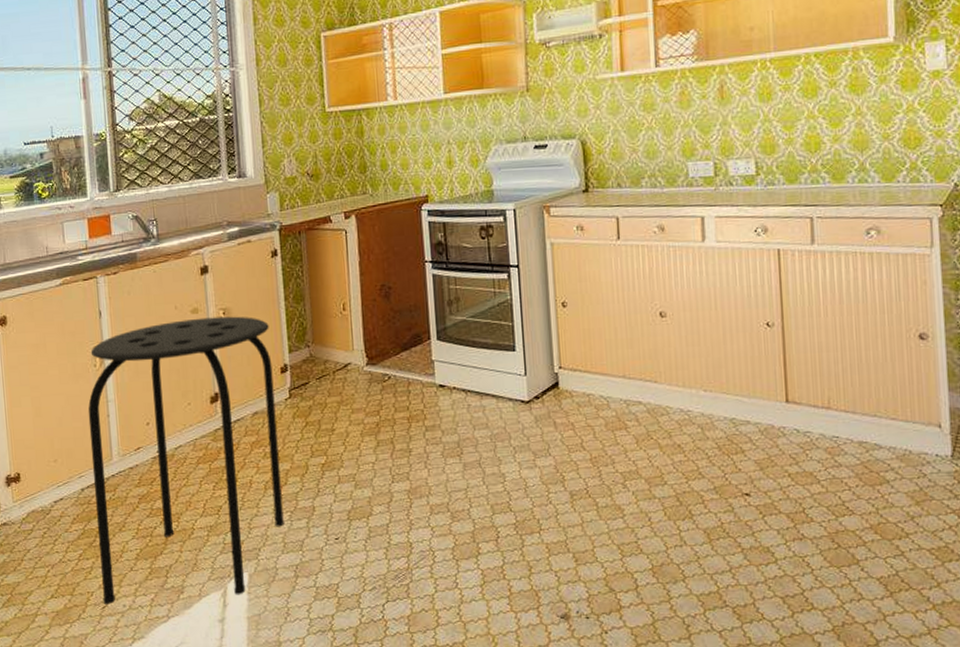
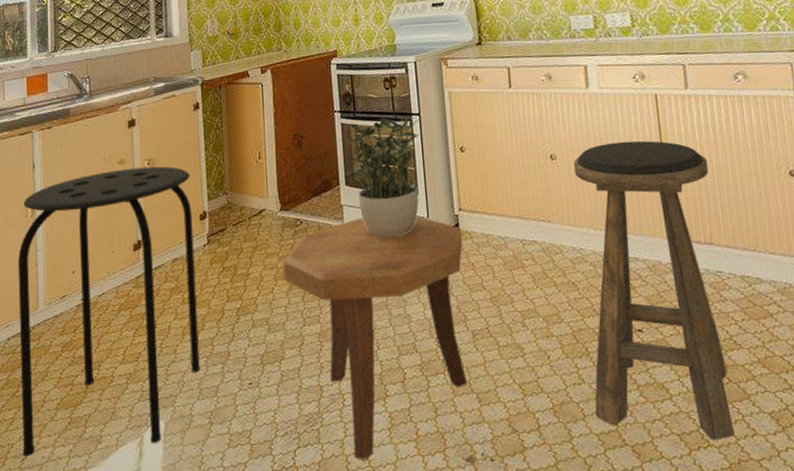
side table: none [370,373,564,615] -> present [283,215,467,460]
potted plant: none [432,265,519,394] -> present [341,113,421,237]
stool: none [684,298,841,604] -> present [573,140,735,441]

